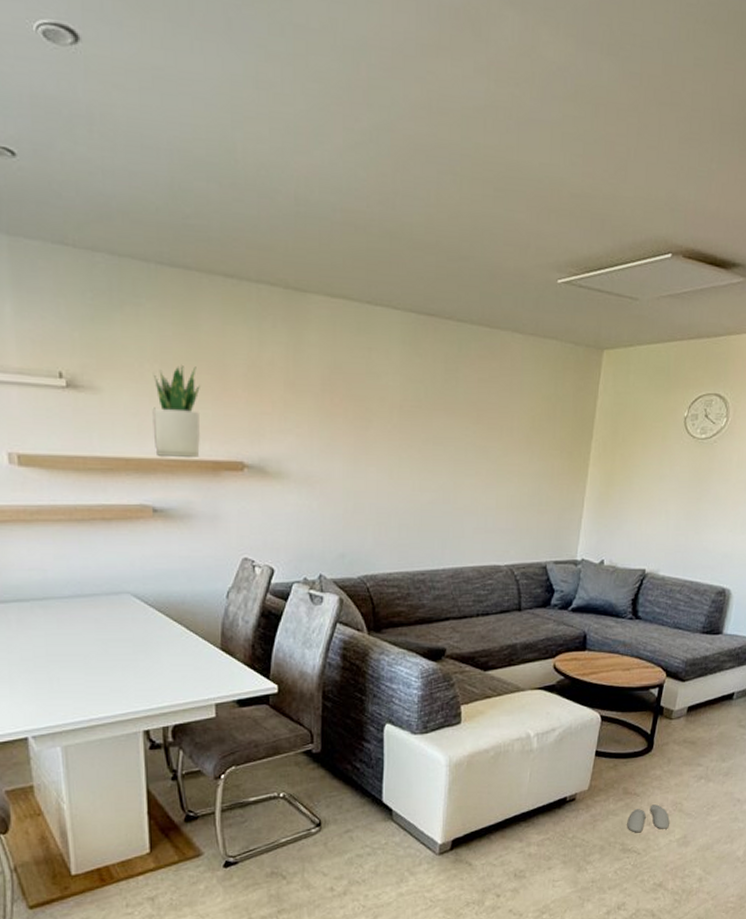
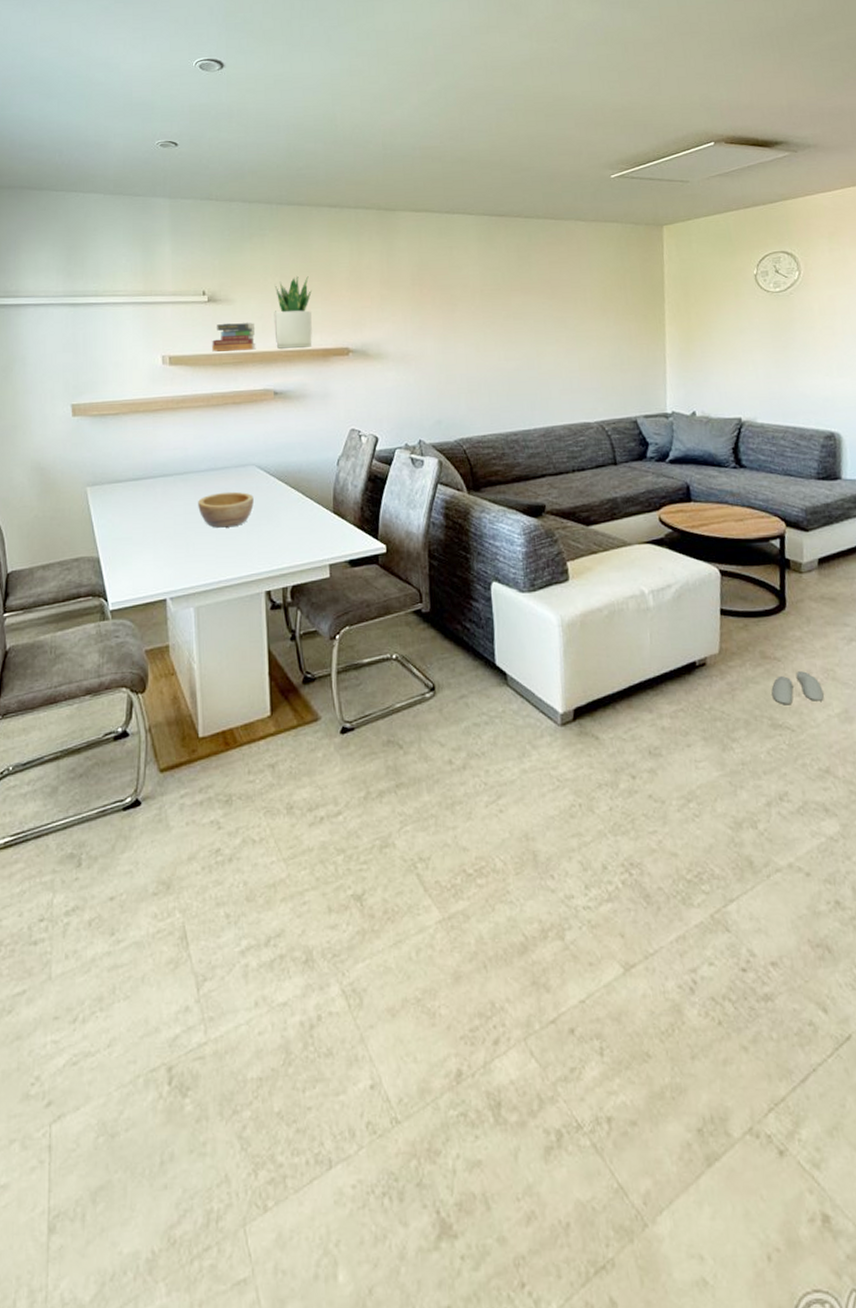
bowl: none [62,622,129,662] -> present [198,491,254,528]
books: none [73,418,130,455] -> present [212,323,256,352]

